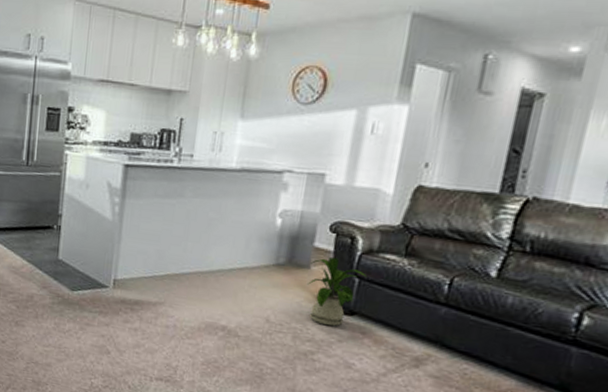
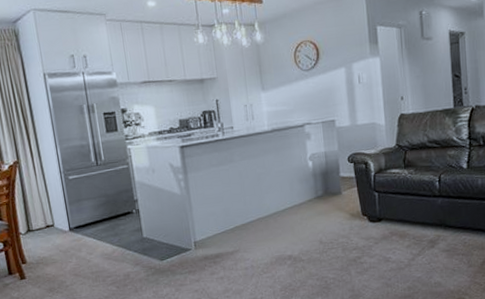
house plant: present [308,257,368,327] -> none [340,181,383,235]

